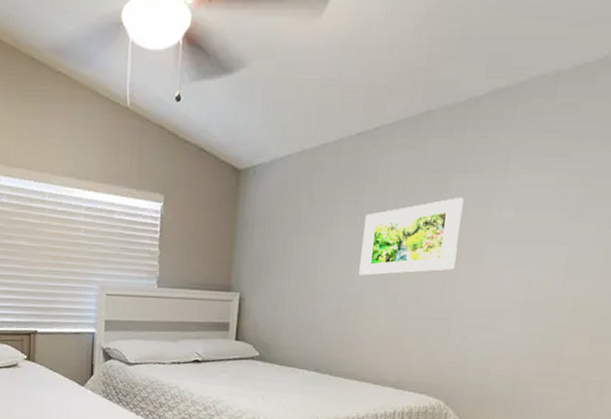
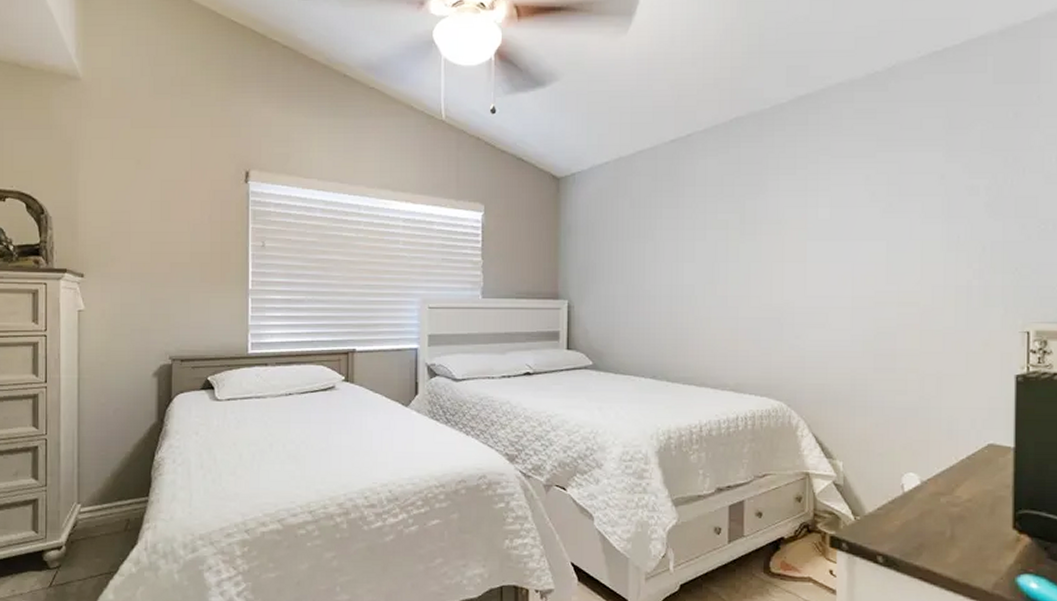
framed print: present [359,196,464,276] -> none [686,197,781,278]

